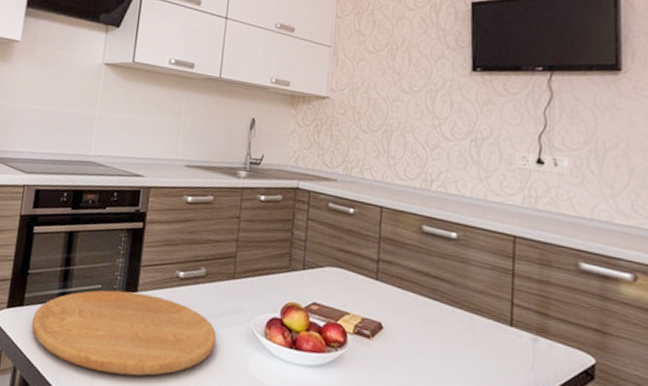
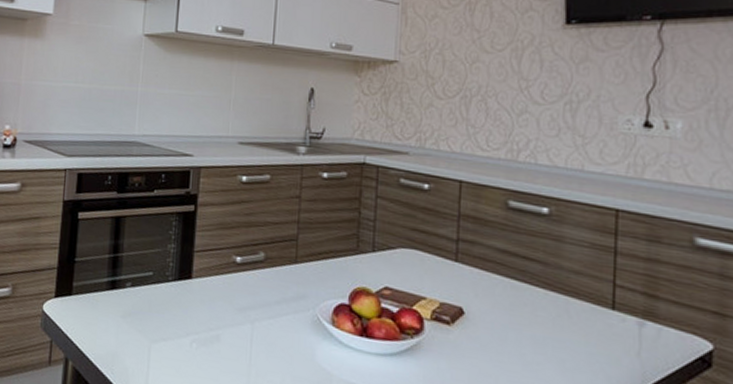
cutting board: present [31,290,217,376] -> none [81,277,279,366]

